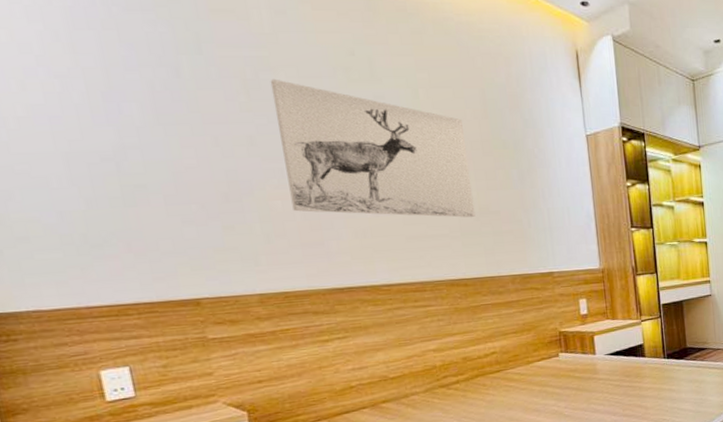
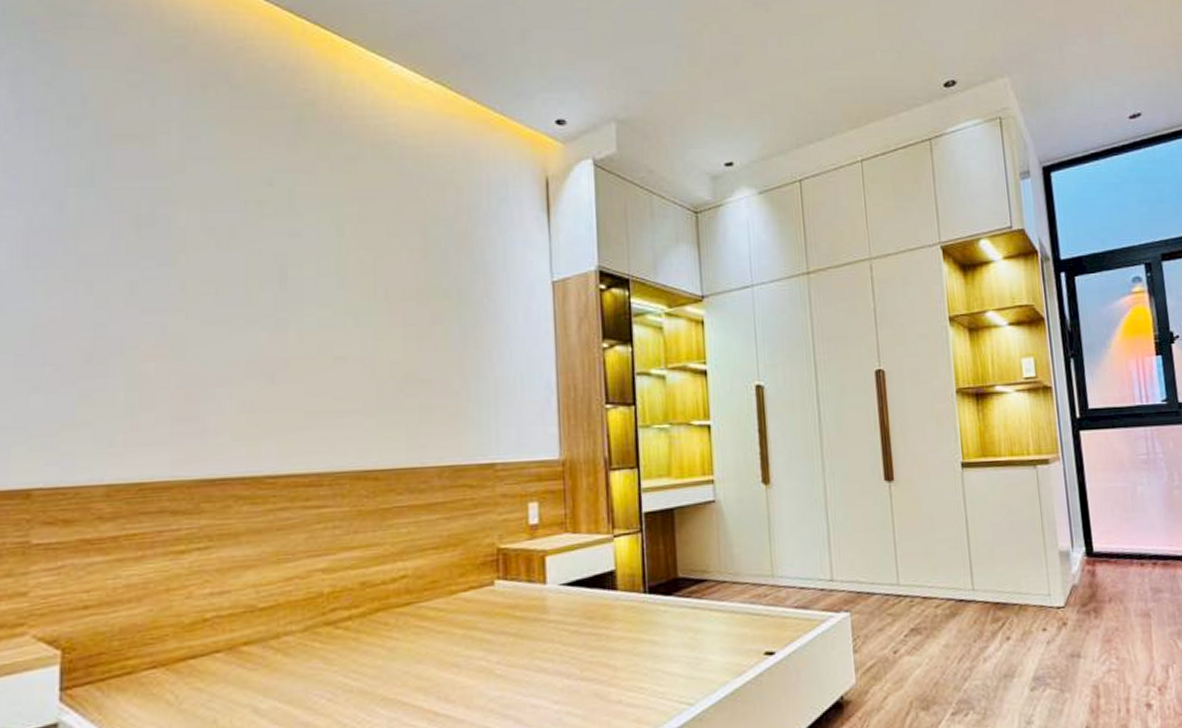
wall art: present [270,78,476,218] -> none [167,213,399,387]

